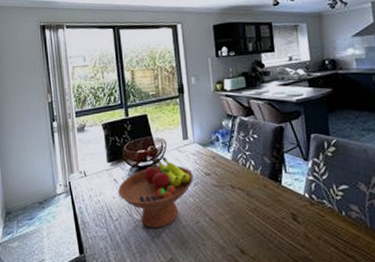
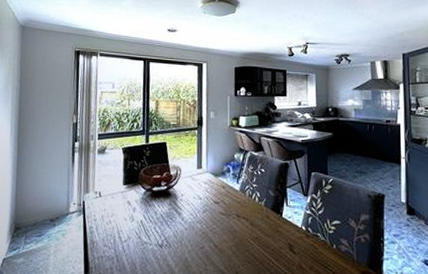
fruit bowl: present [118,157,194,228] -> none [130,183,204,252]

